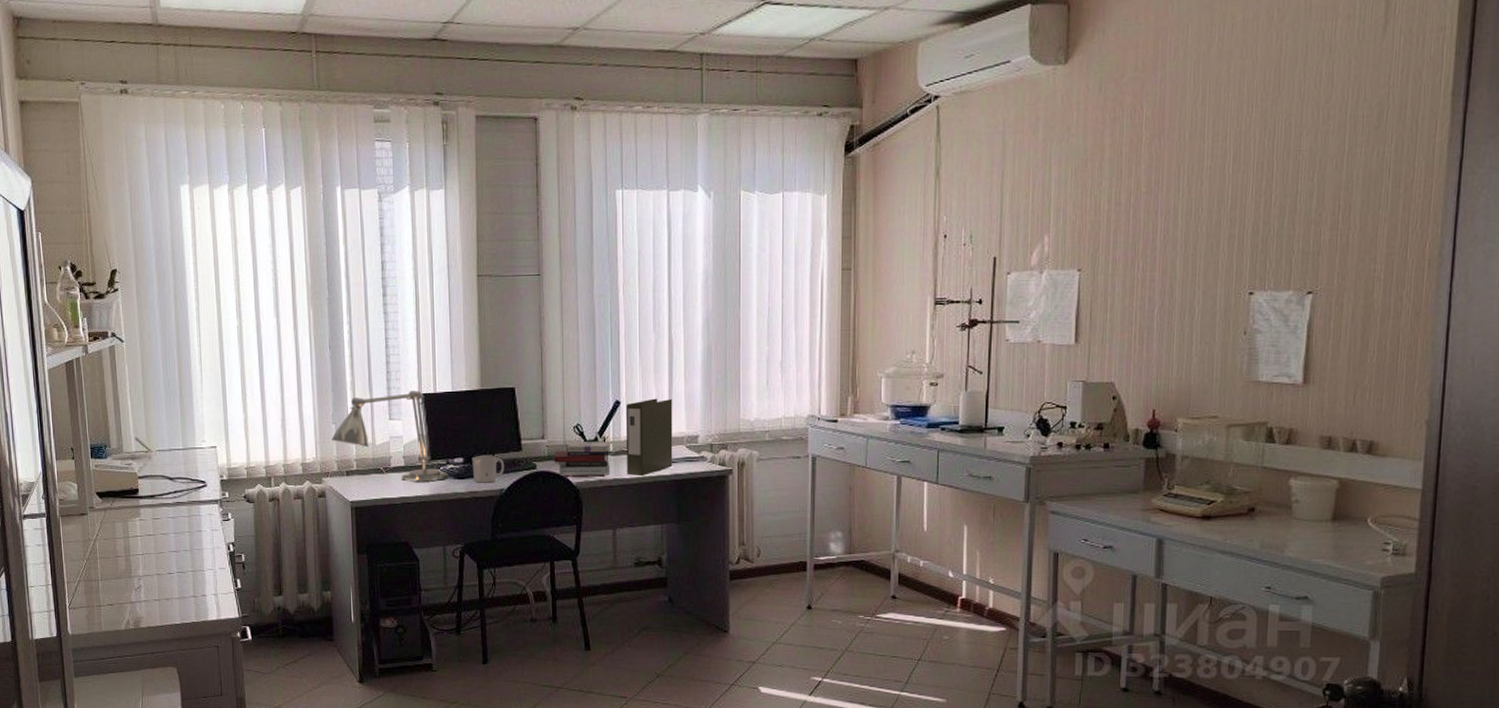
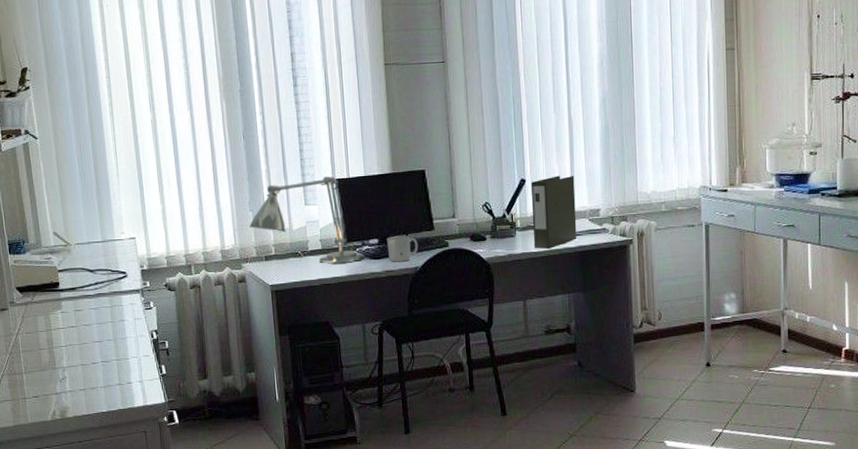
books: present [554,442,611,478] -> none [465,218,519,253]

